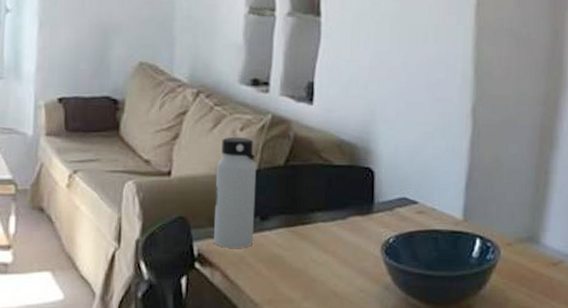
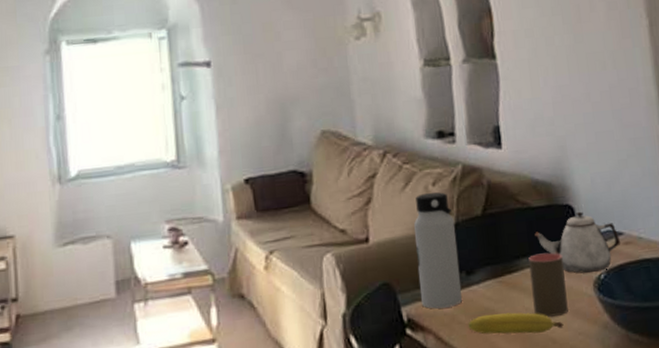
fruit: none [255,260,347,285] -> present [468,312,564,334]
cup: none [321,210,356,271] -> present [528,252,568,317]
teapot: none [332,175,415,235] -> present [535,211,621,274]

